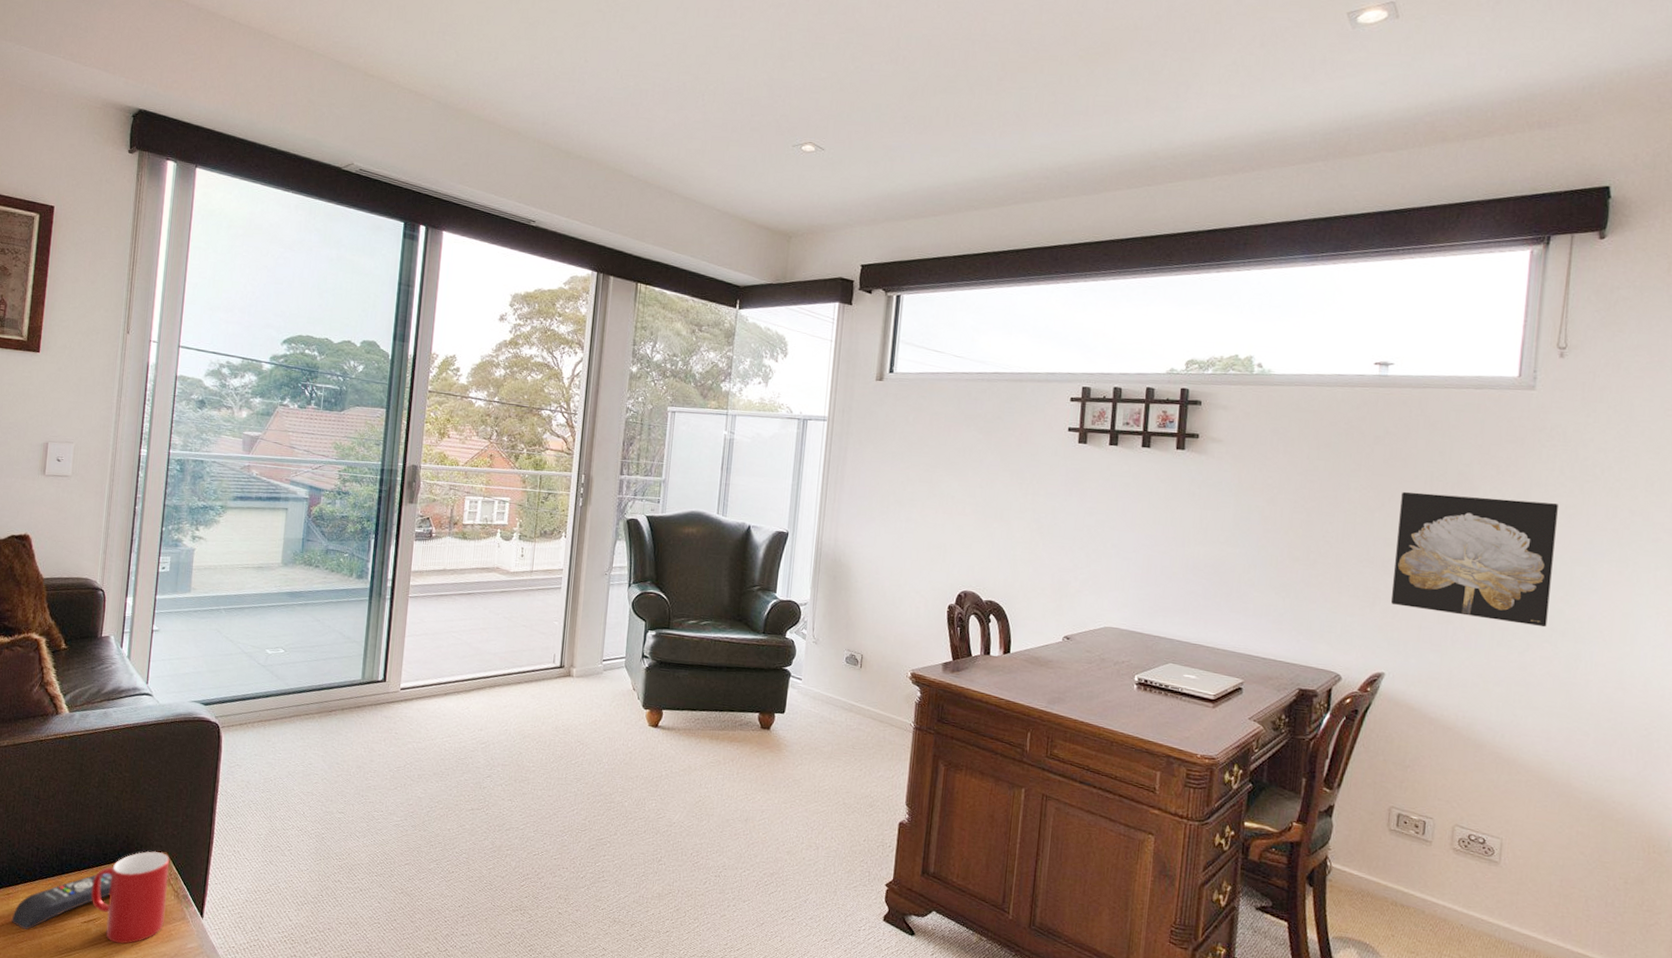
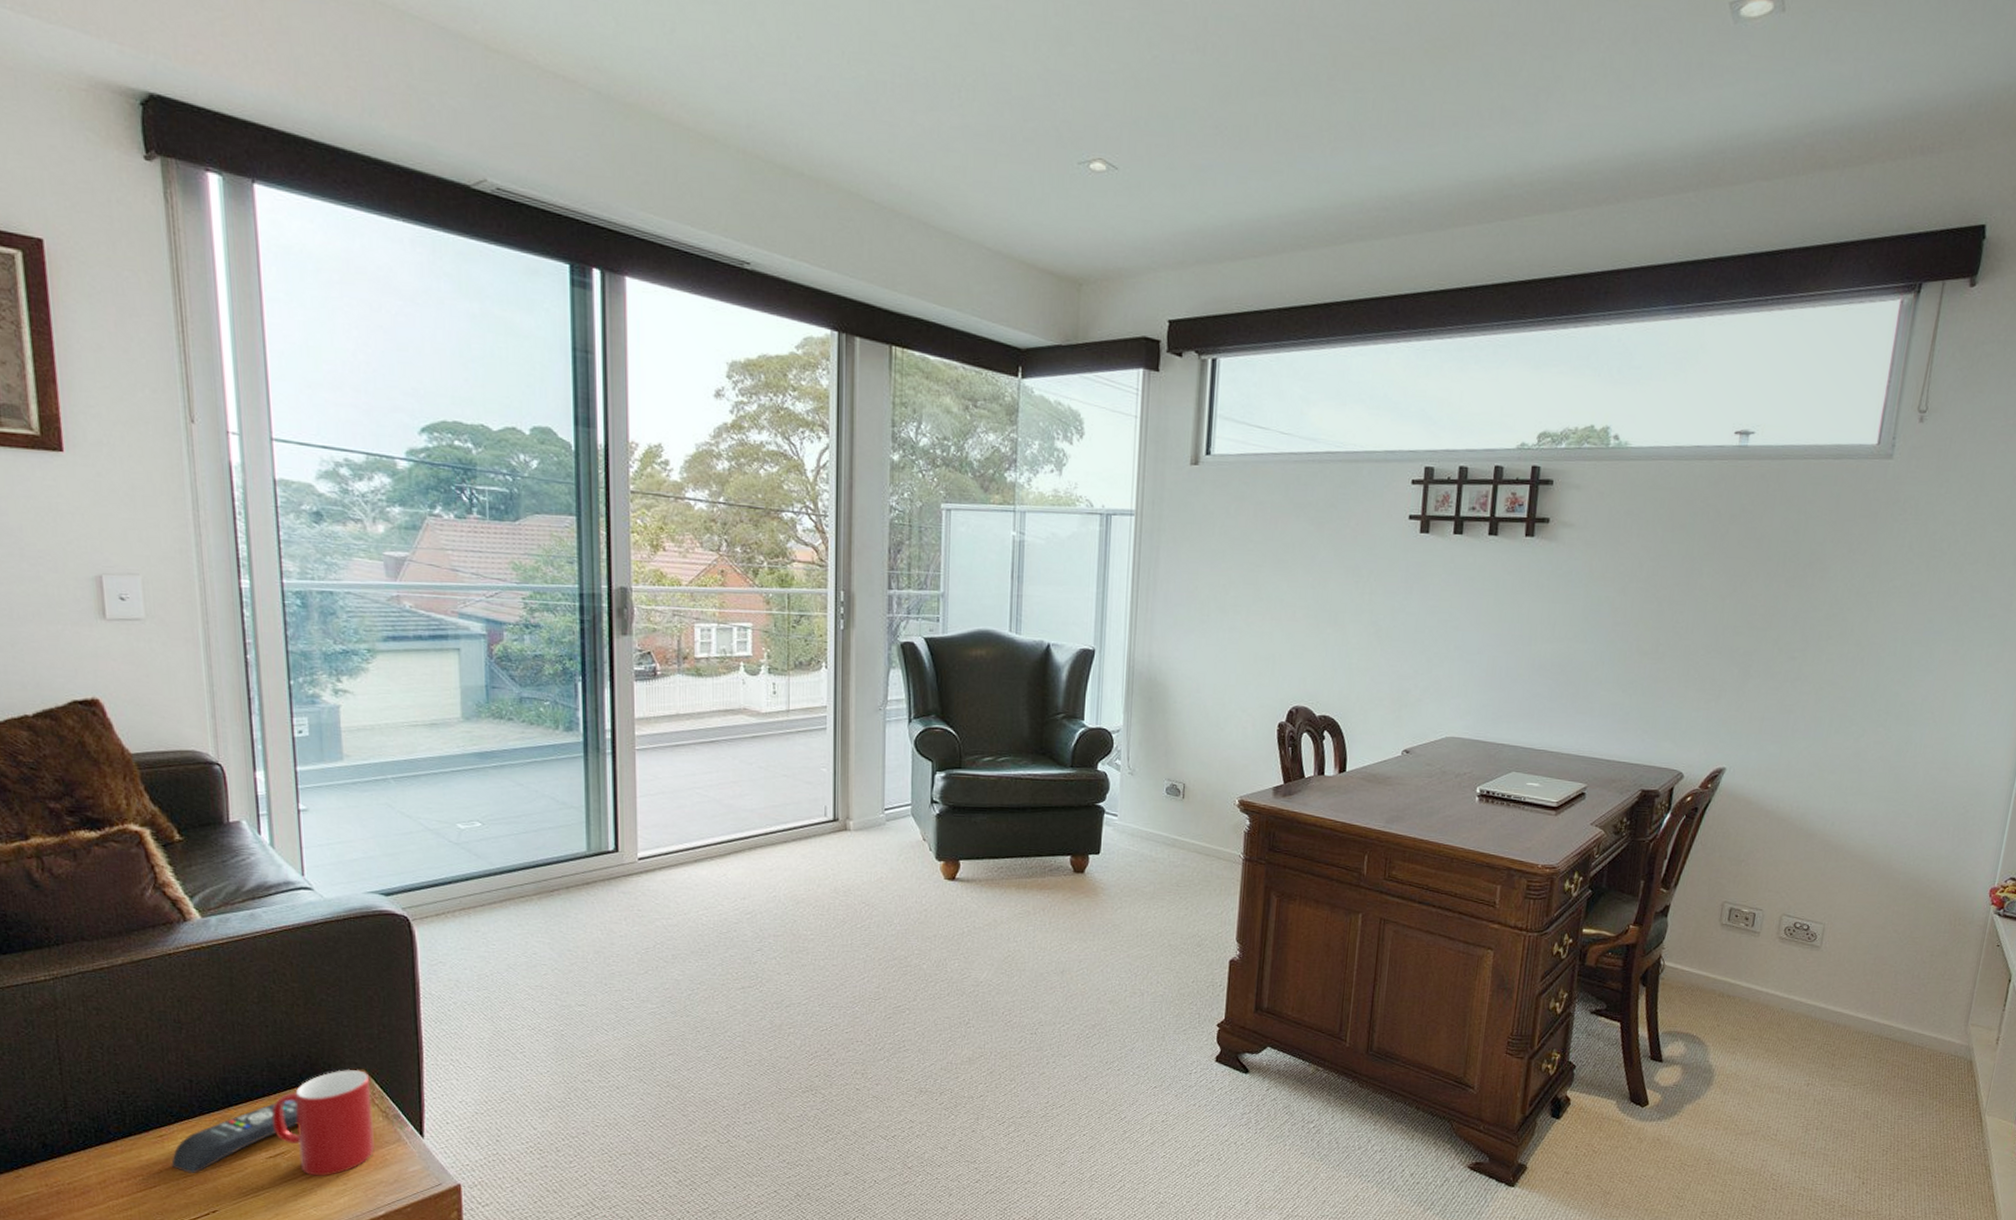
wall art: present [1391,491,1558,628] -> none [1736,575,1904,712]

